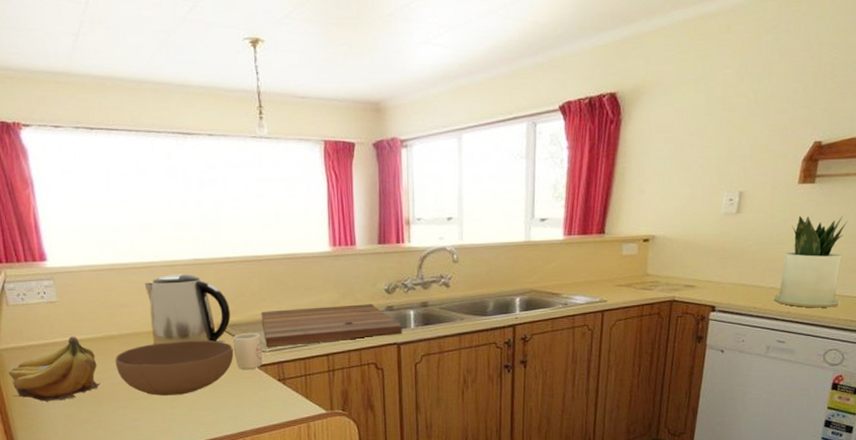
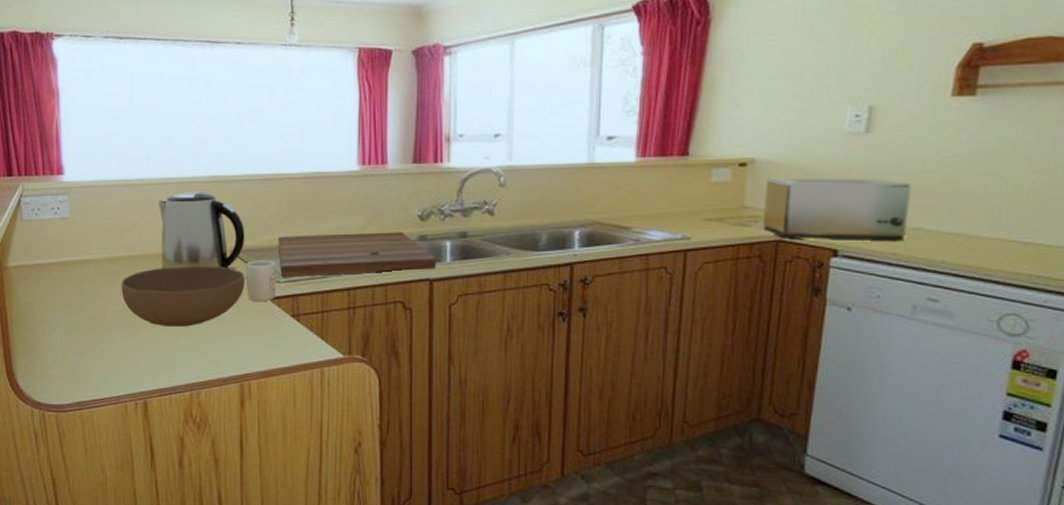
fruit: present [8,336,101,402] -> none [14,256,104,326]
toaster: none [660,249,768,299] -> present [762,177,912,242]
planter: present [773,215,848,308] -> none [920,136,1026,258]

